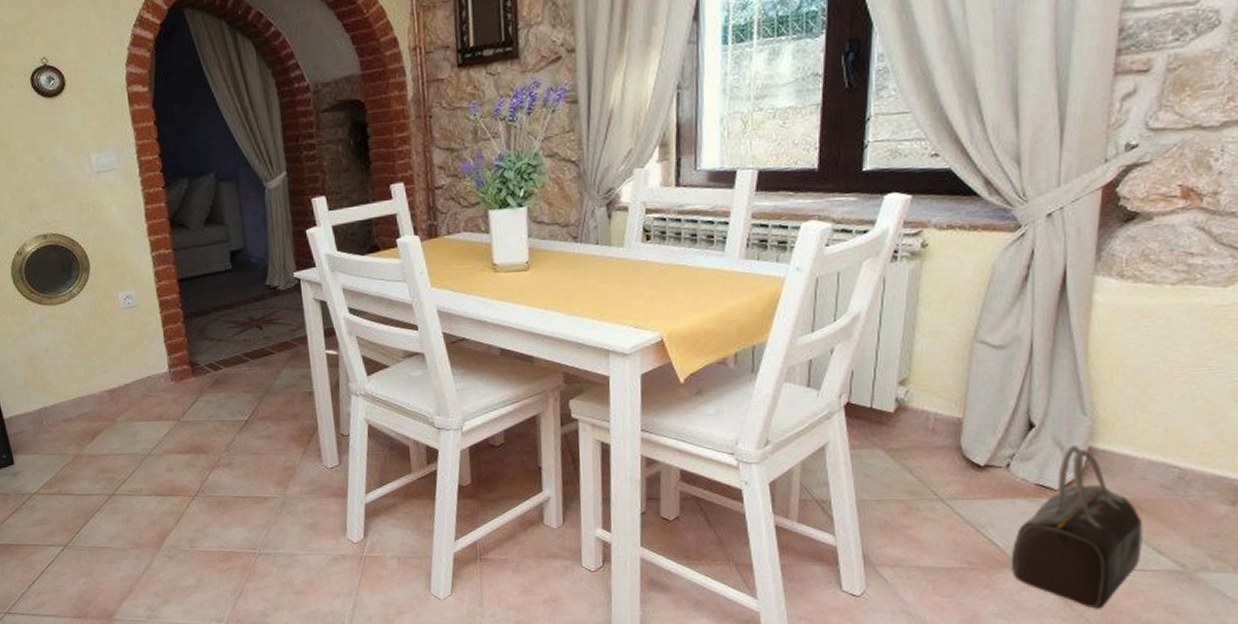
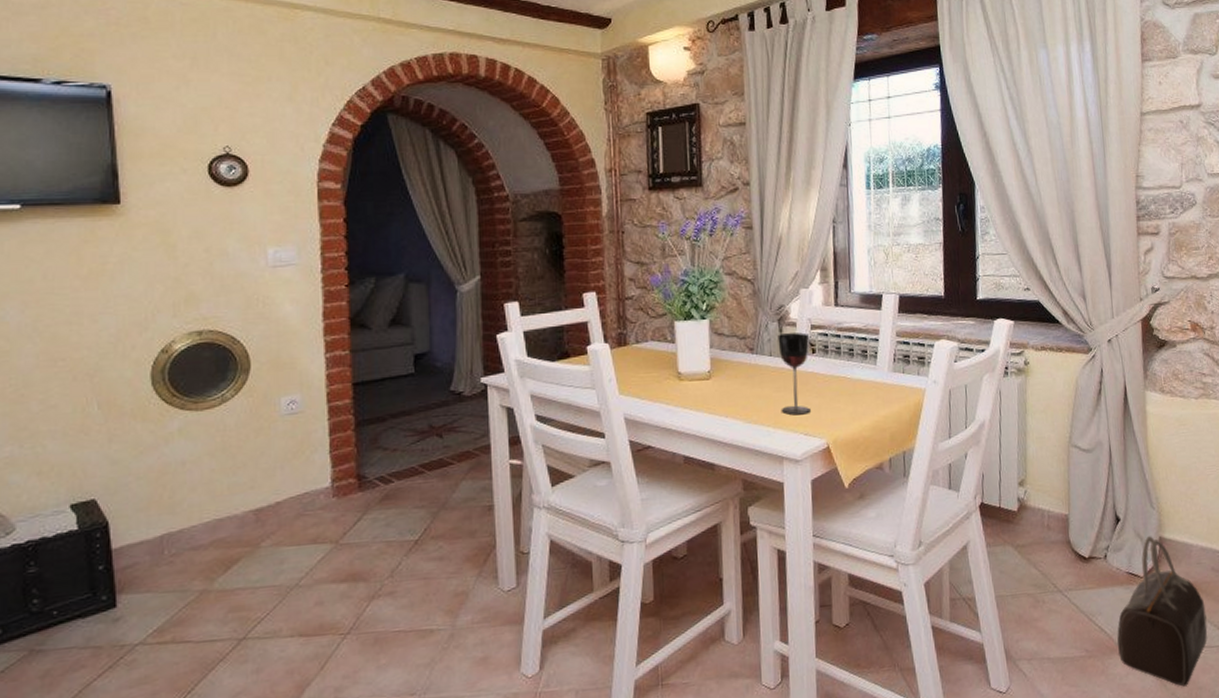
wineglass: none [606,217,644,307] -> present [778,332,810,415]

